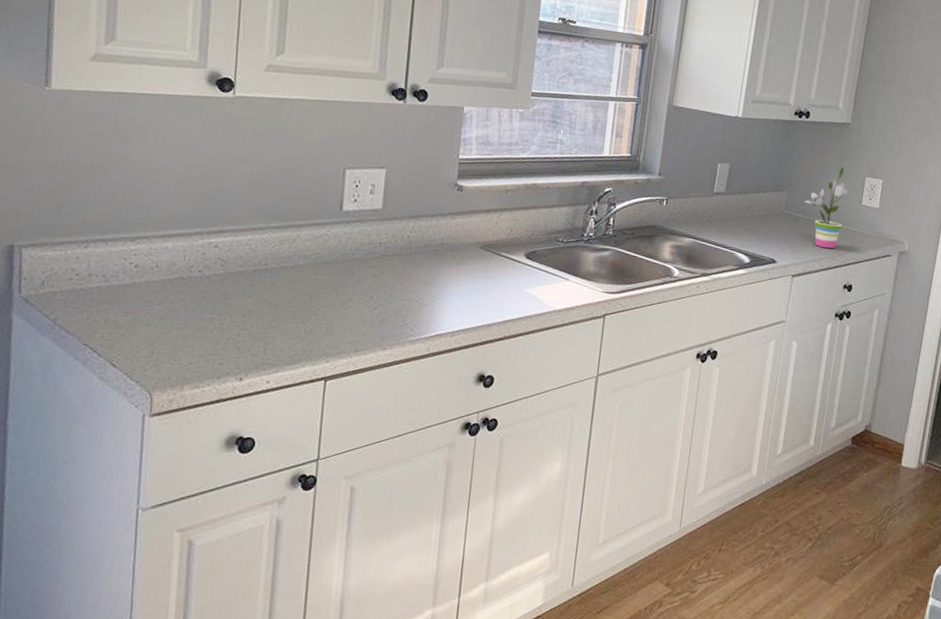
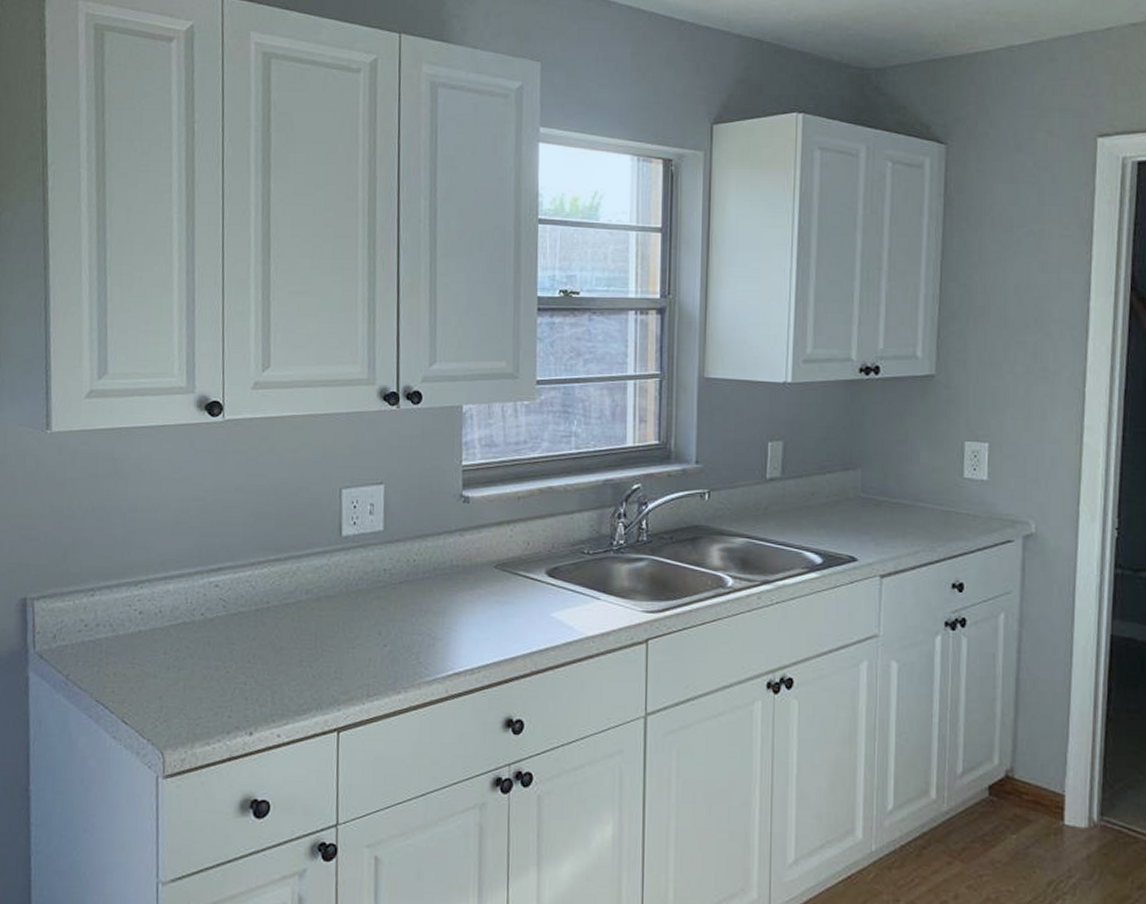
potted plant: present [805,166,852,249] -> none [886,430,948,538]

